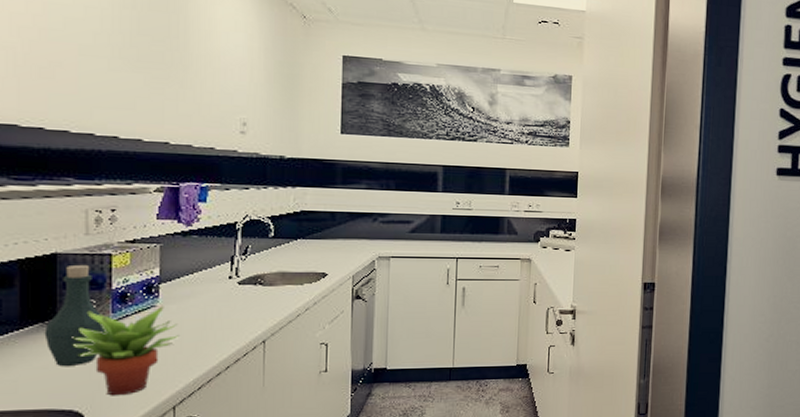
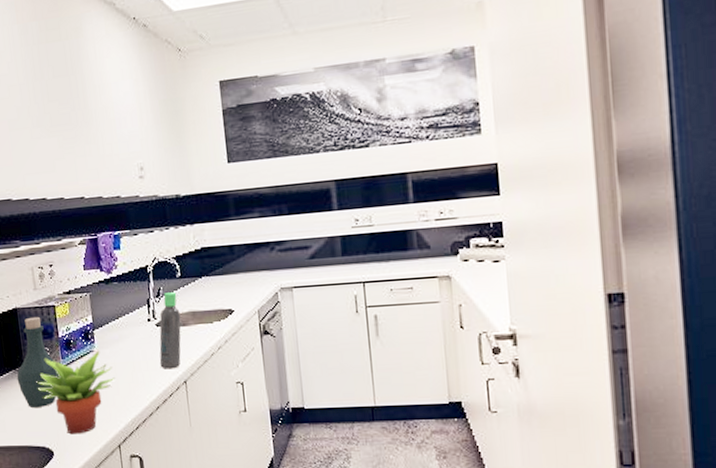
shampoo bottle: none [236,251,268,328] -> present [159,292,181,369]

